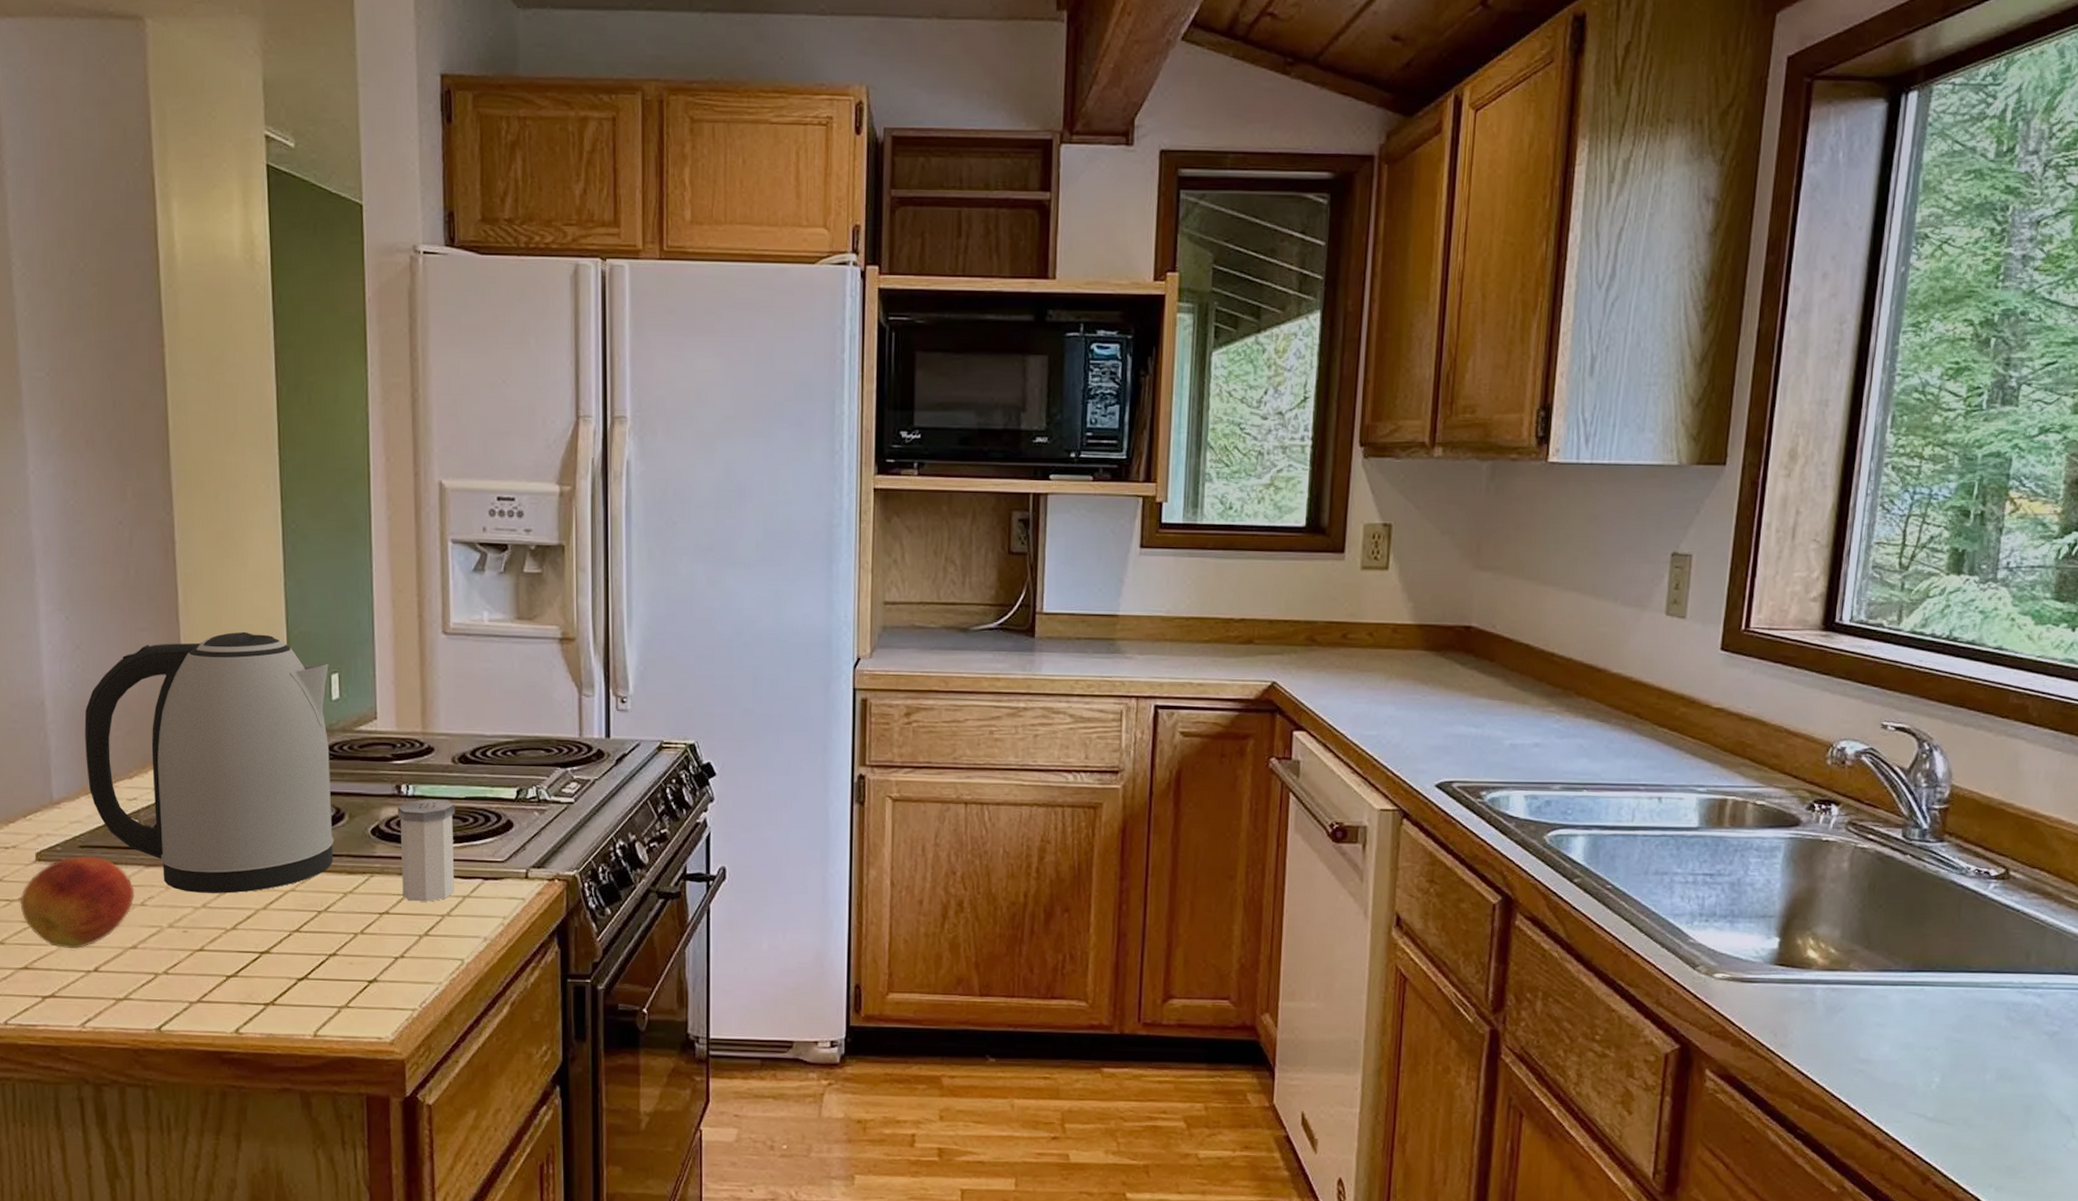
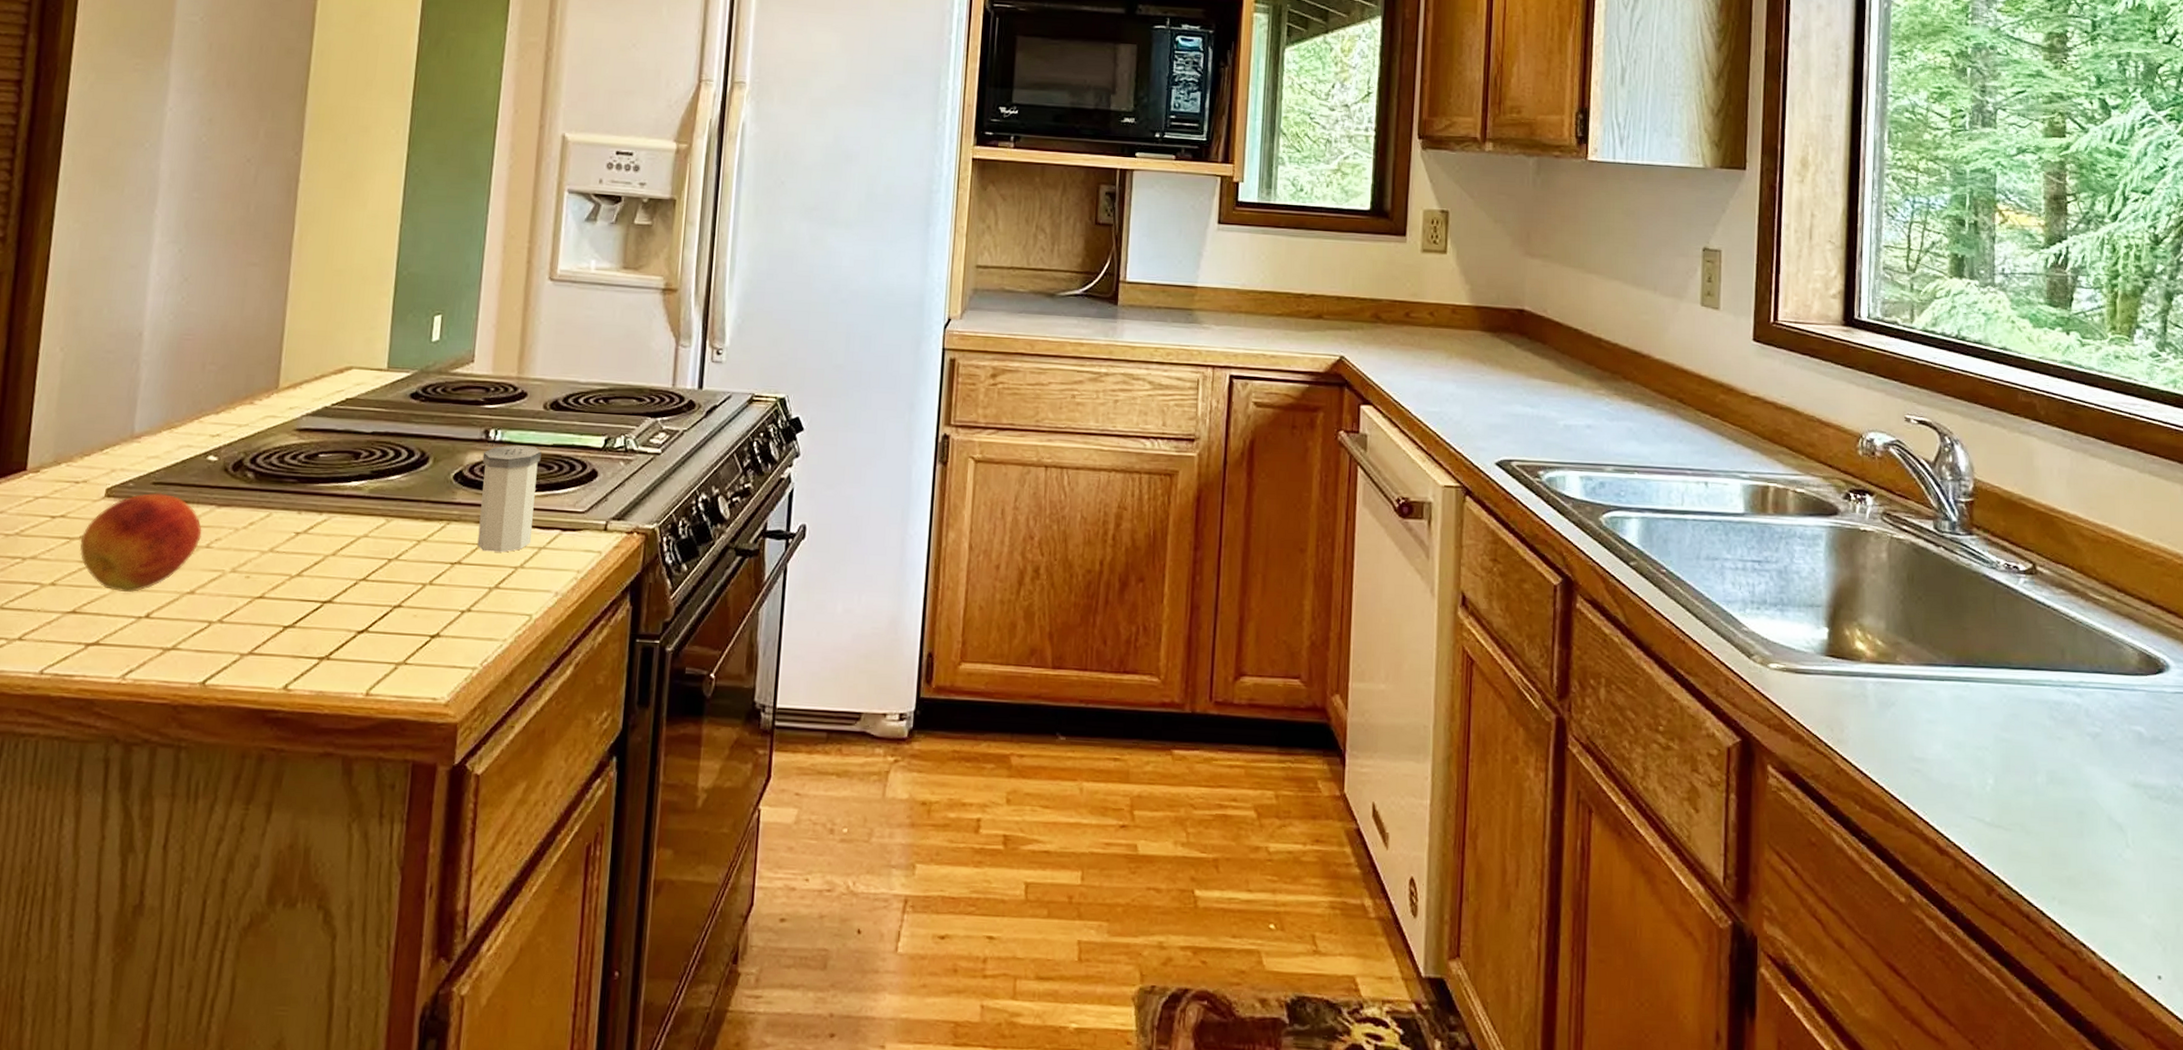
kettle: present [84,631,334,894] -> none [173,270,433,538]

